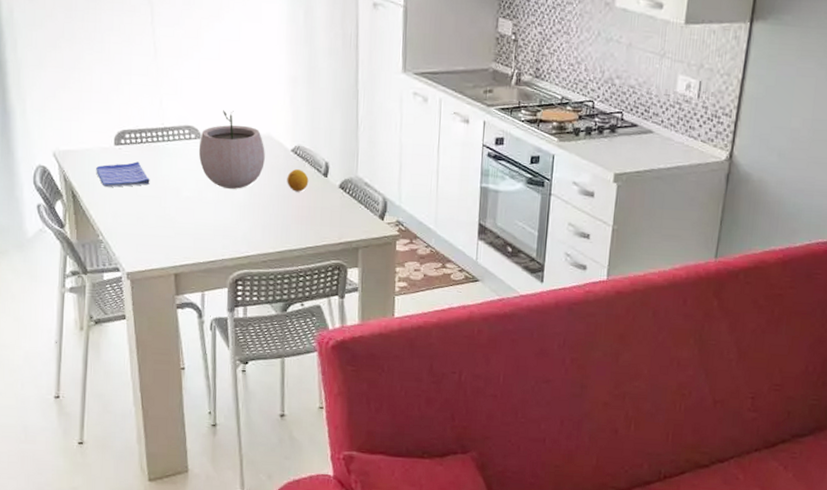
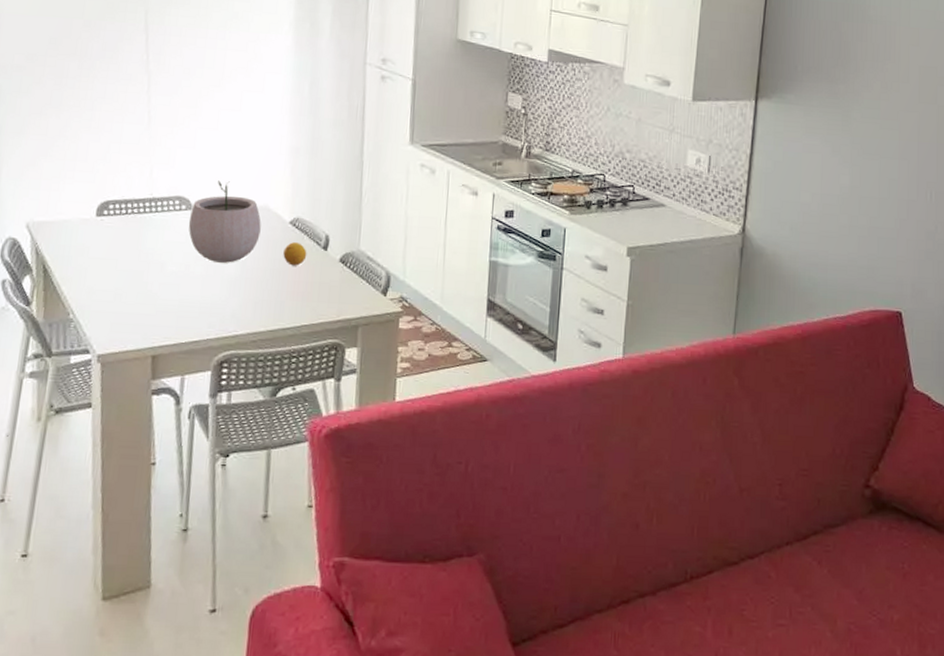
dish towel: present [96,161,150,187] -> none [73,234,133,261]

